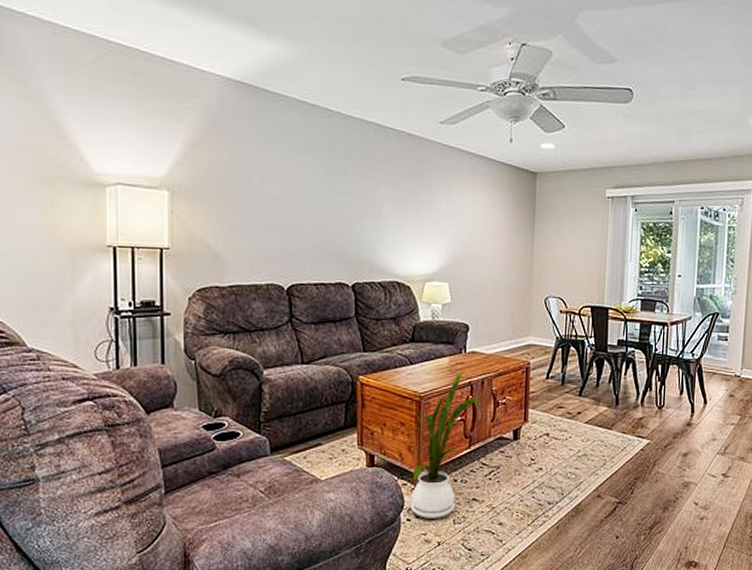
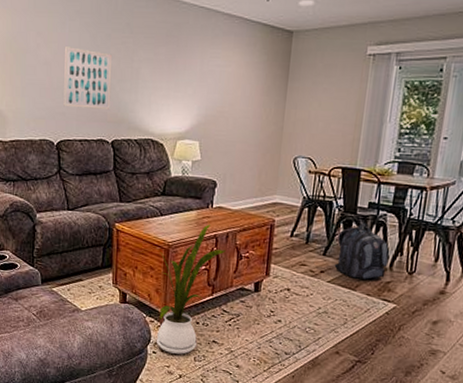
wall art: none [294,181,351,251] -> present [63,47,113,111]
backpack: none [590,360,640,417] -> present [334,222,389,280]

